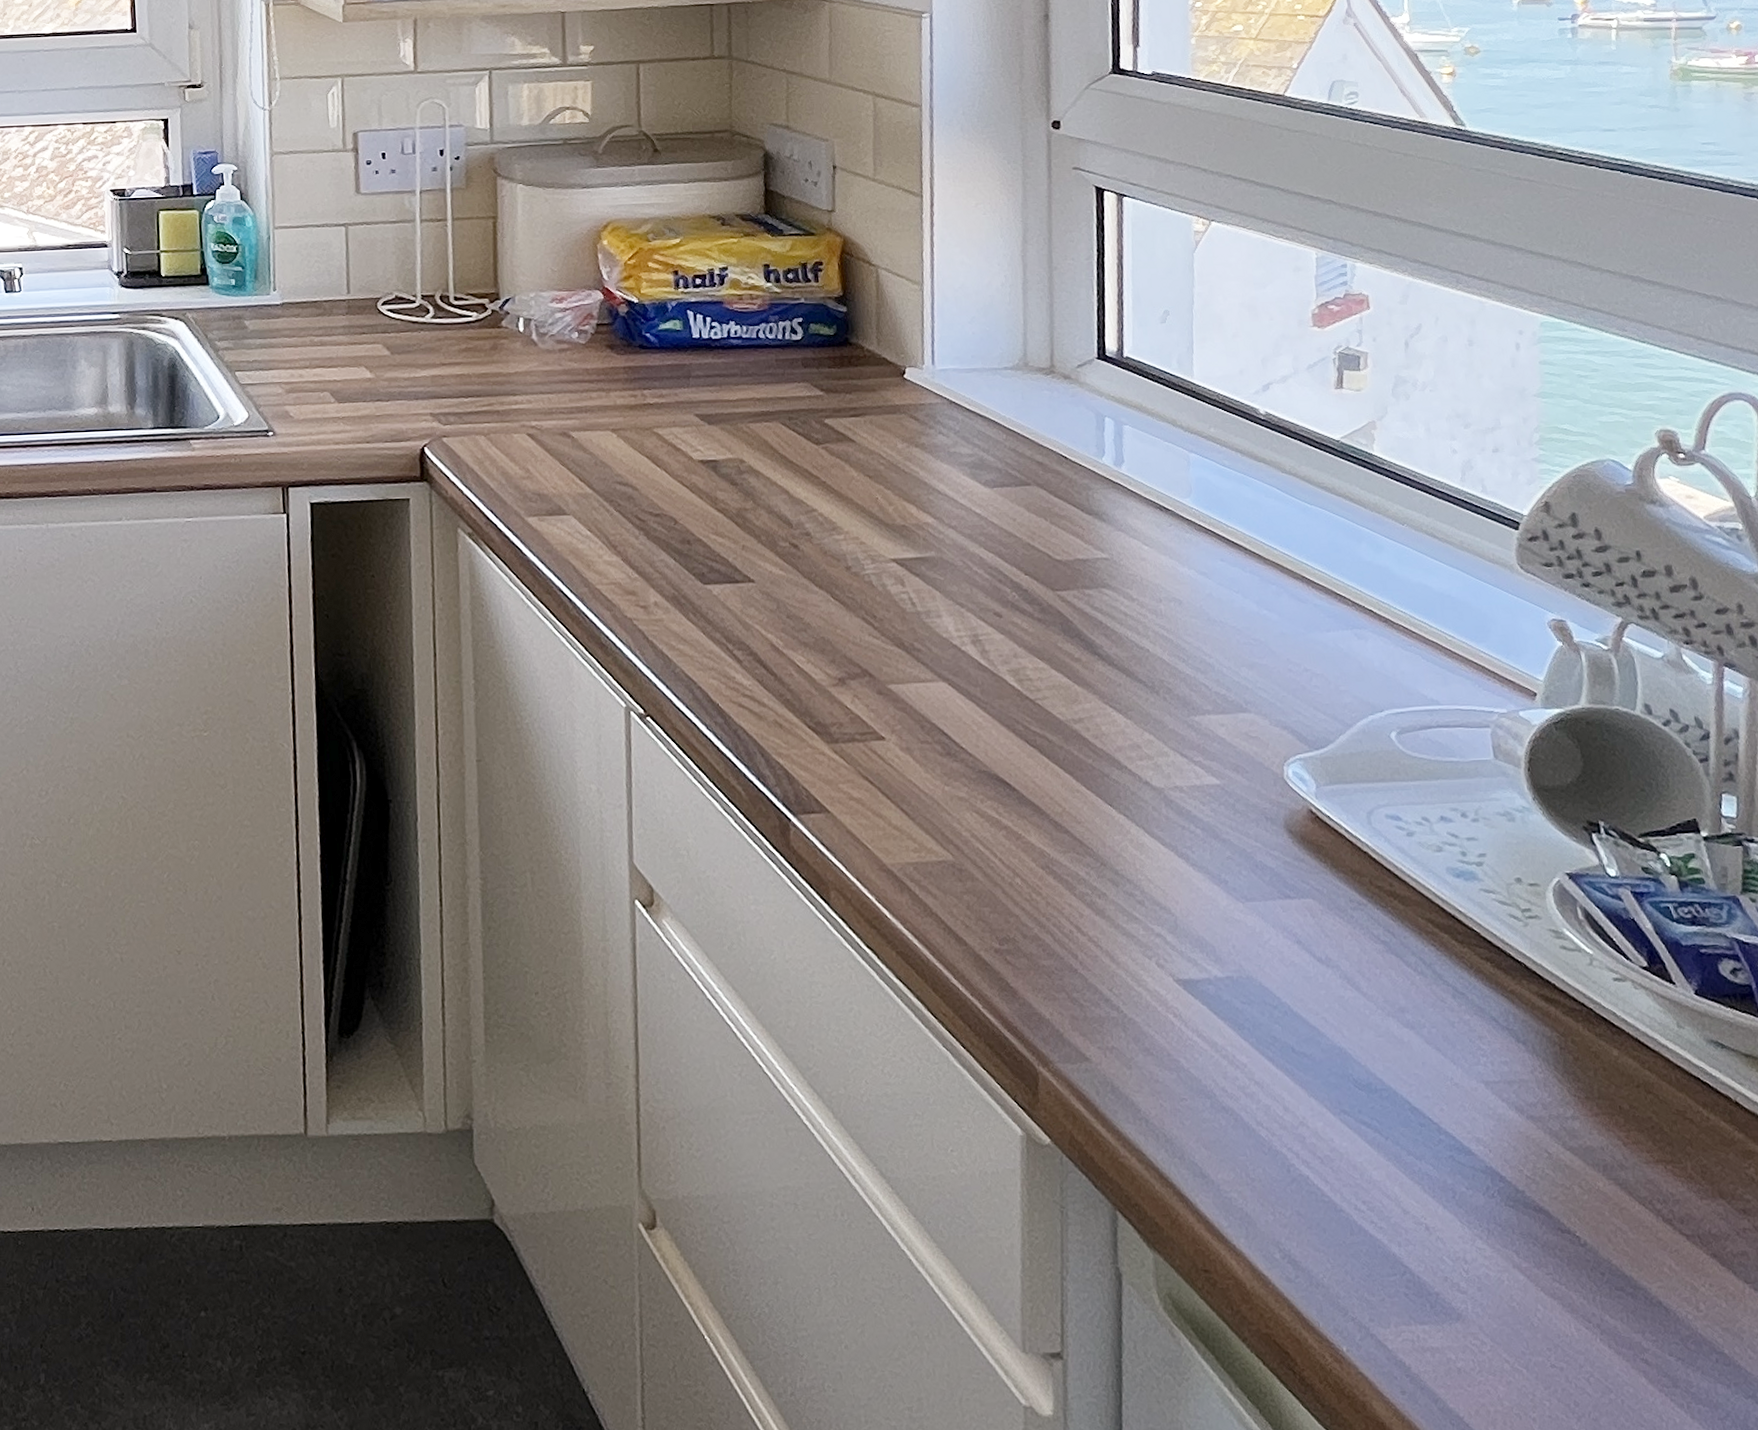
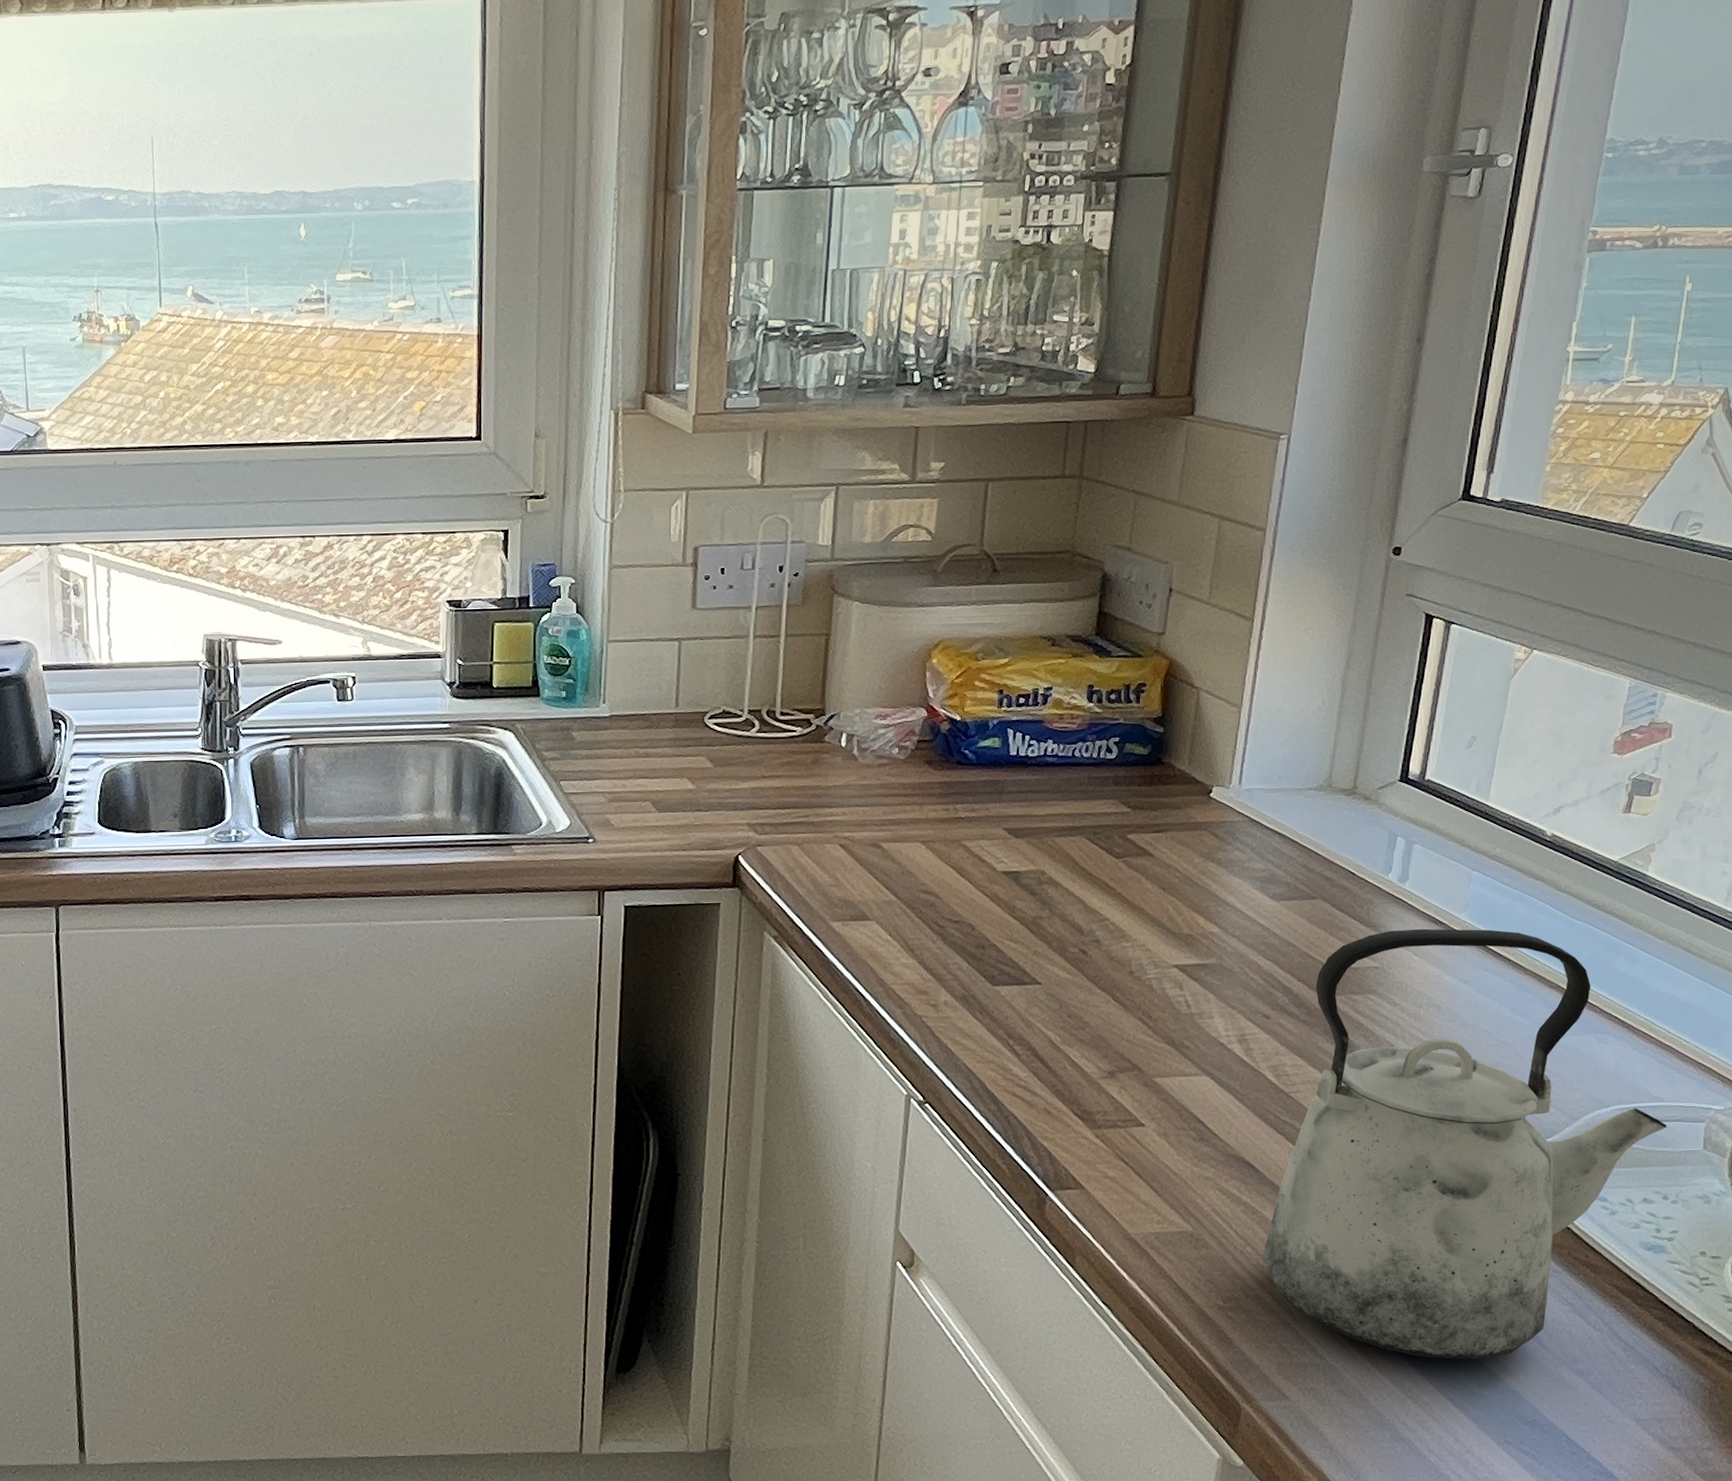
kettle: none [1034,515,1450,1011] -> present [1262,928,1667,1360]

